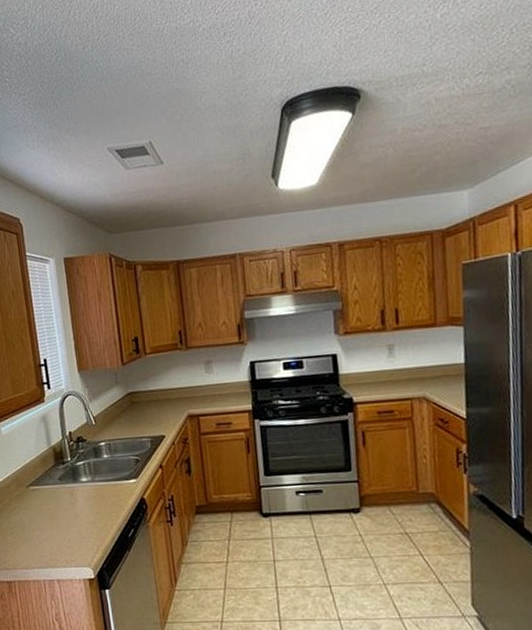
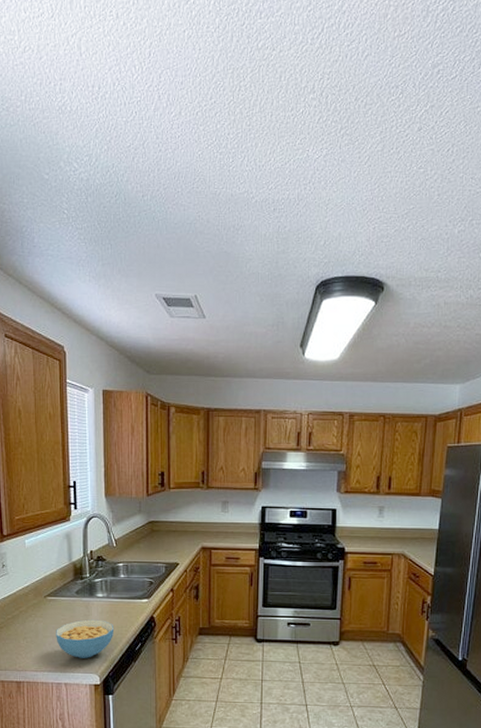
cereal bowl: none [42,506,104,551] -> present [56,619,115,658]

